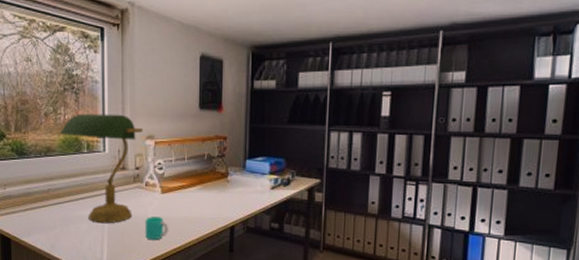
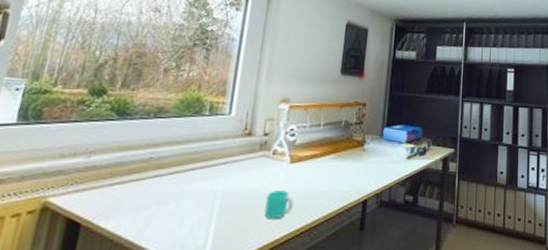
desk lamp: present [60,113,144,224] -> none [178,71,279,201]

